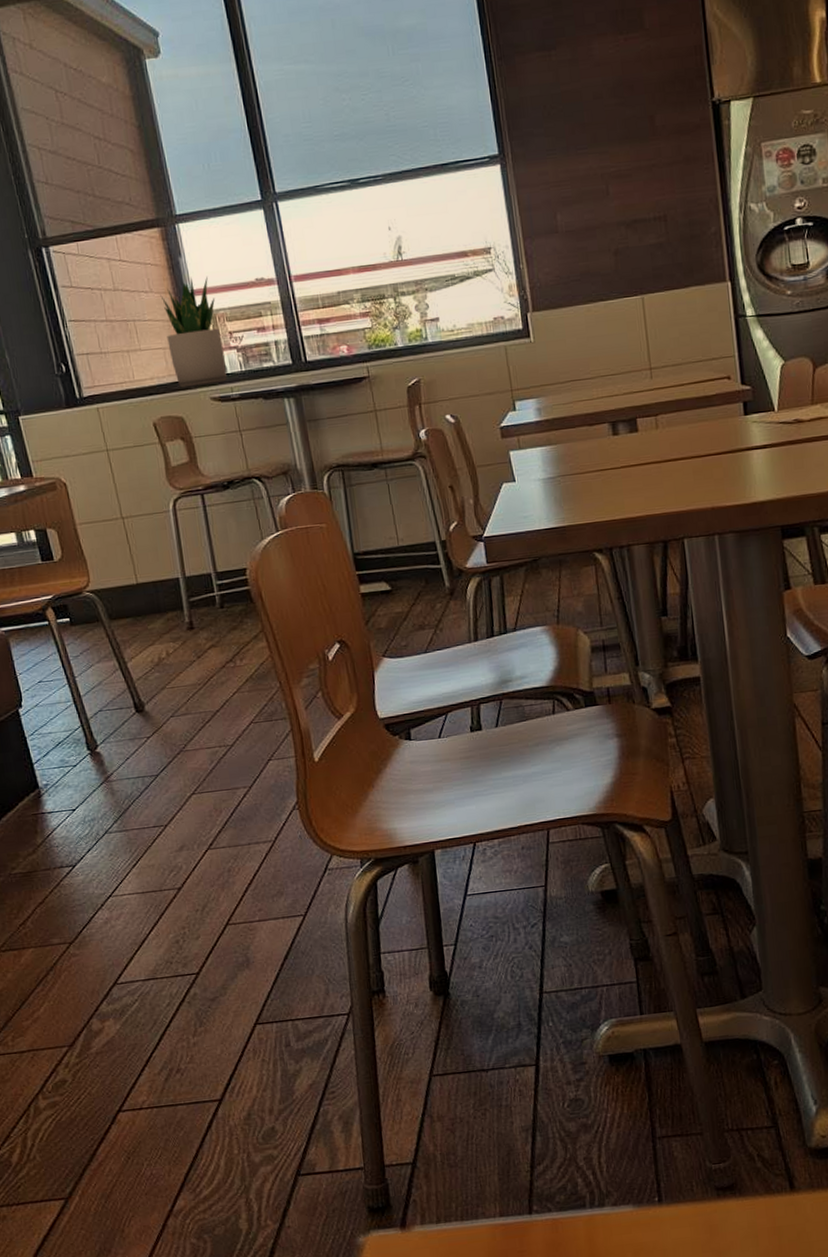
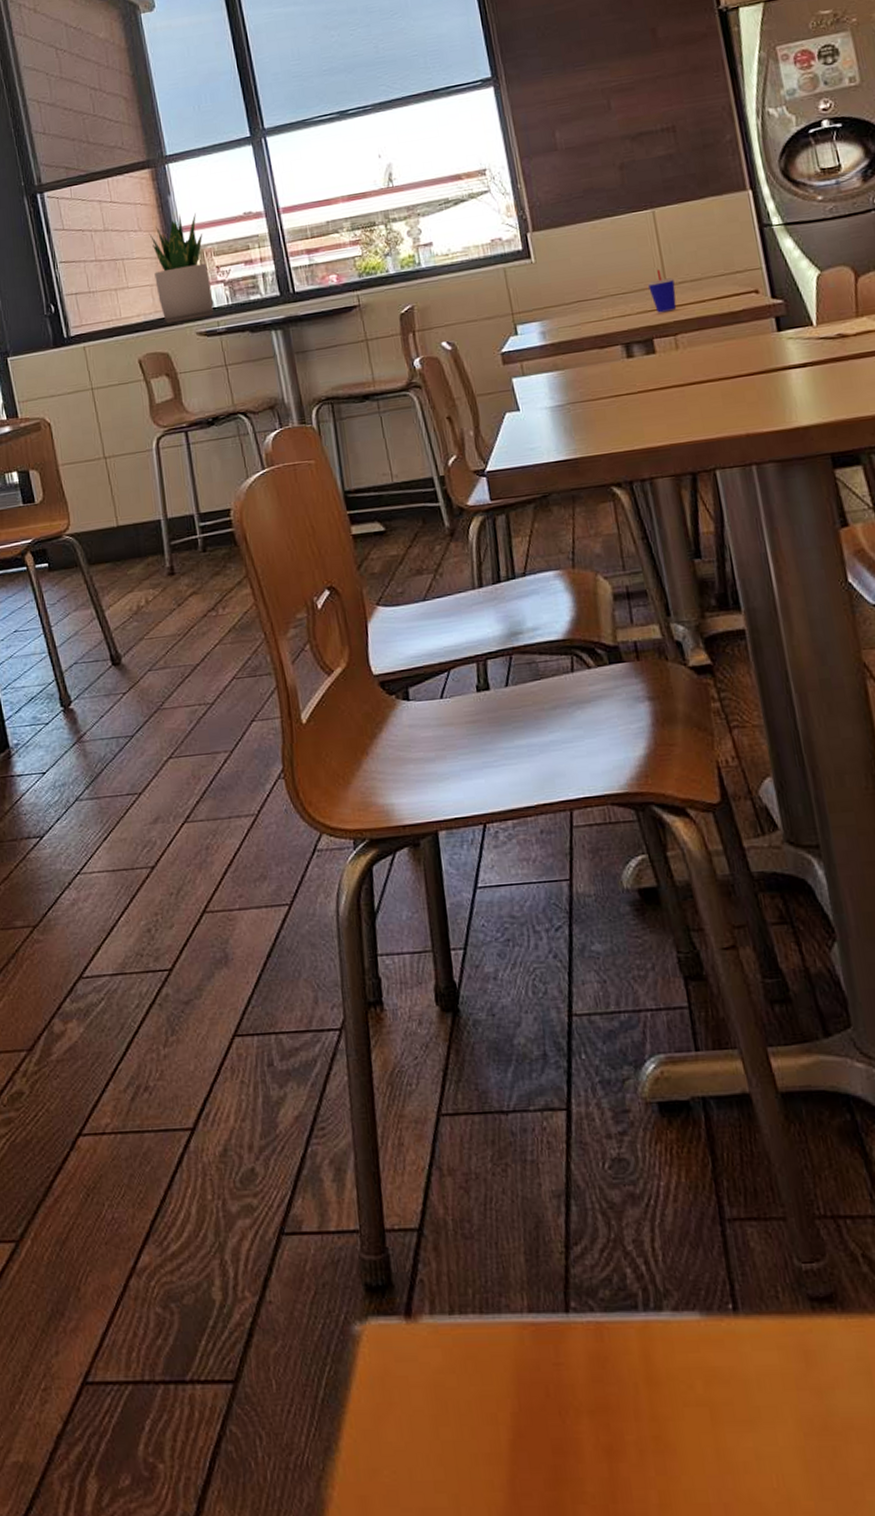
beverage cup: none [635,354,659,395] -> present [648,270,677,313]

